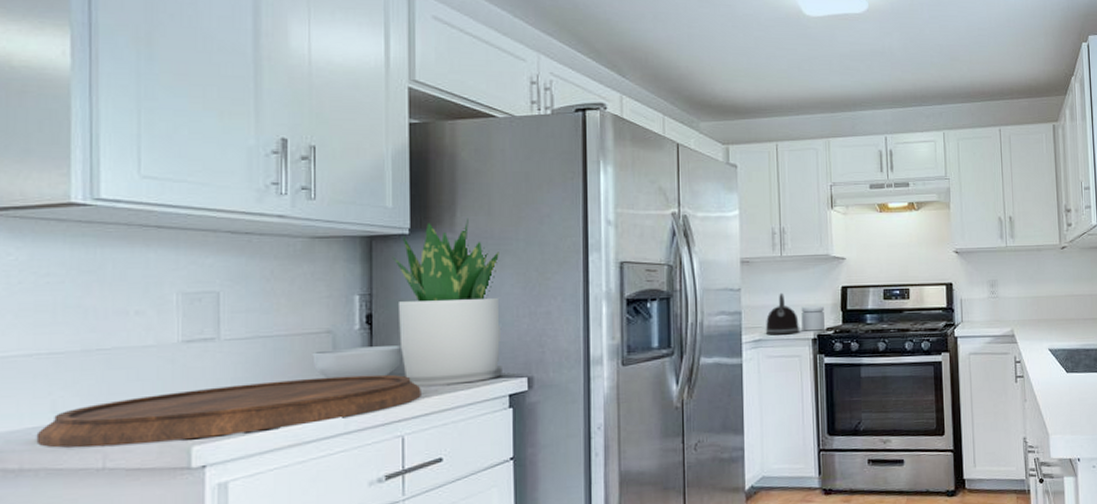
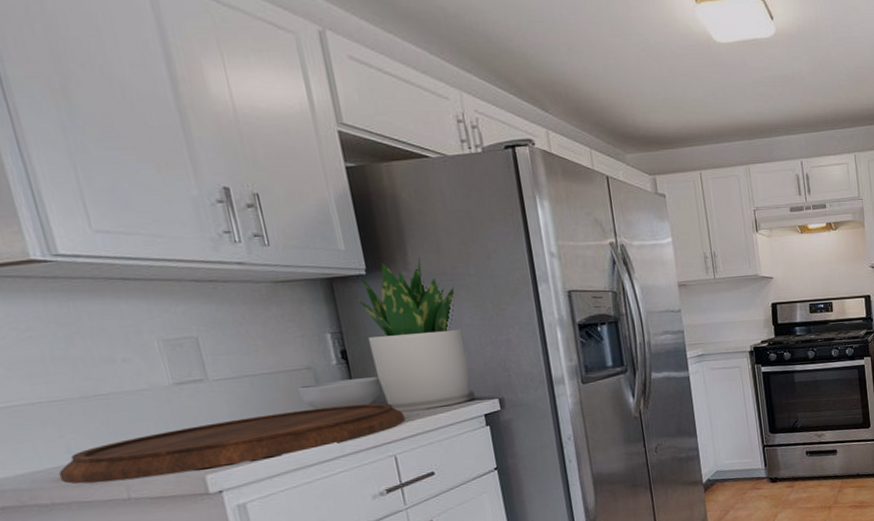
kettle: present [765,292,800,335] -> none [706,311,738,350]
jar: present [801,306,825,331] -> none [737,321,759,345]

